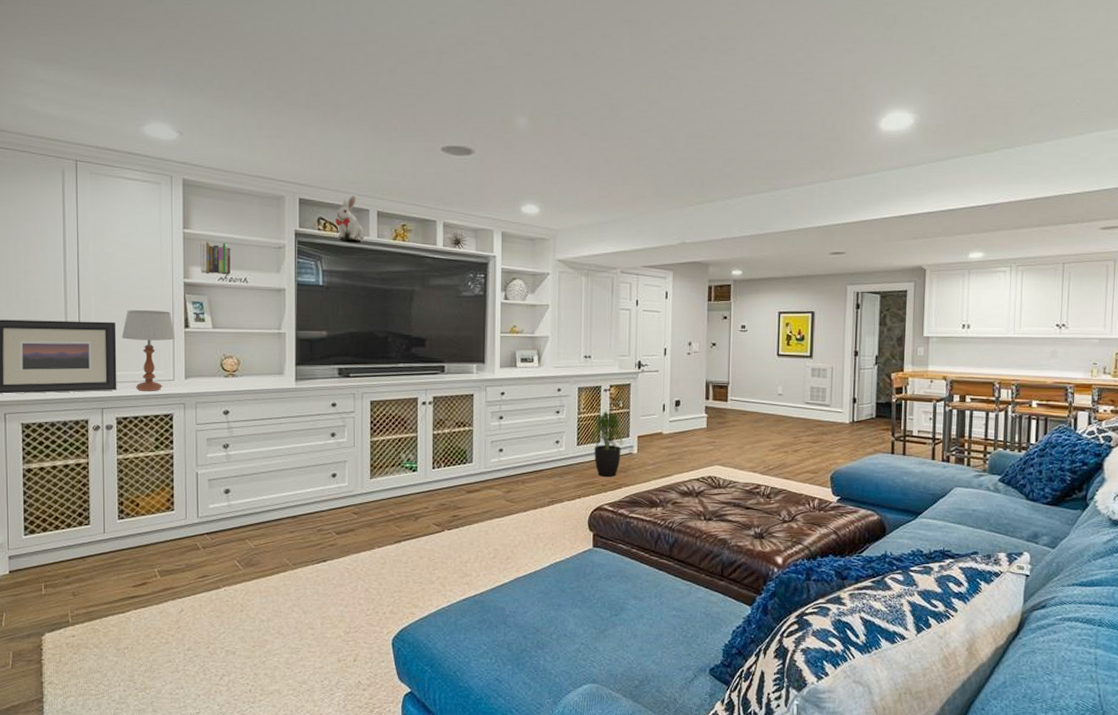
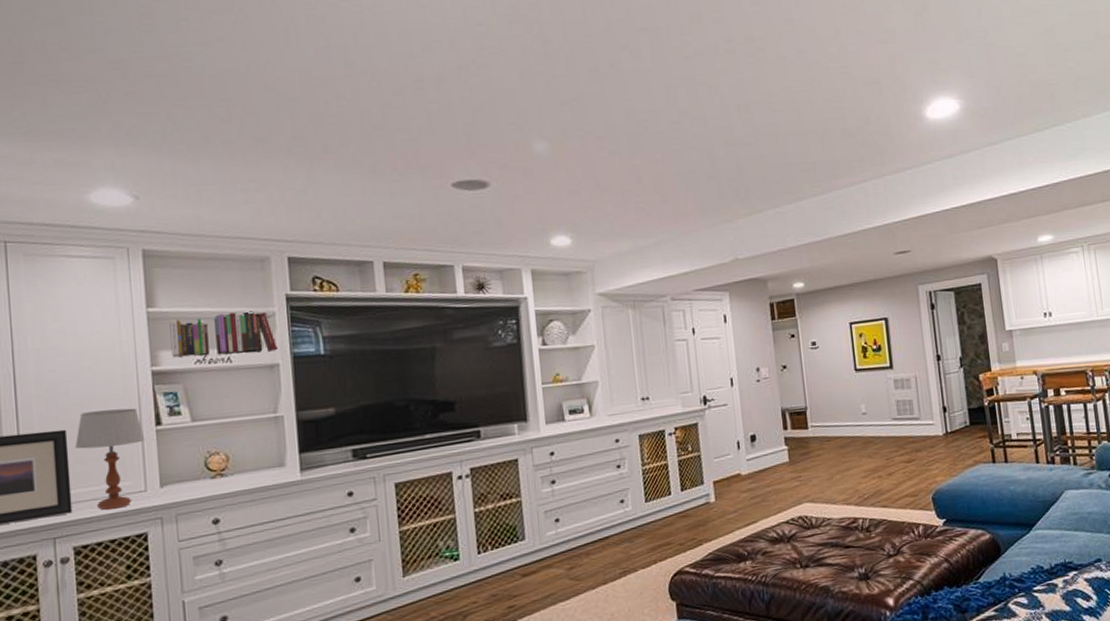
books: none [236,241,284,279] -> present [214,311,277,356]
decorative figurine: present [335,196,364,244] -> none [333,247,370,303]
potted plant: present [590,410,624,477] -> none [658,457,699,535]

